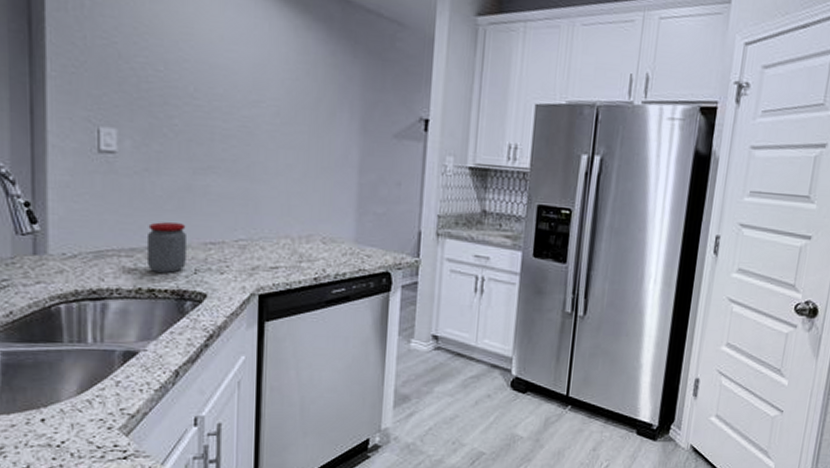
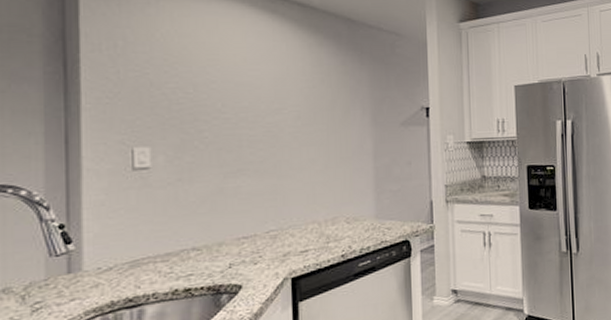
jar: present [146,222,186,274] -> none [181,224,220,273]

